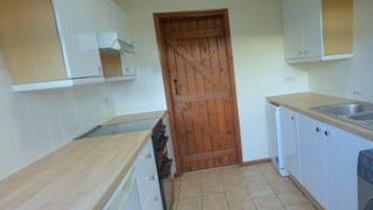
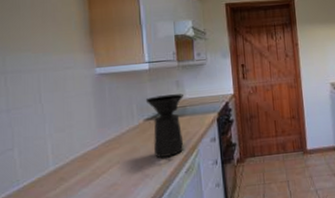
coffee maker: none [72,111,119,176] -> present [145,93,184,158]

